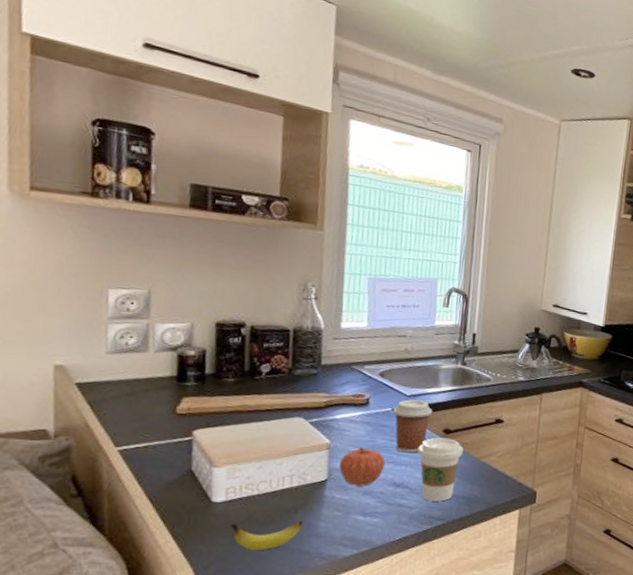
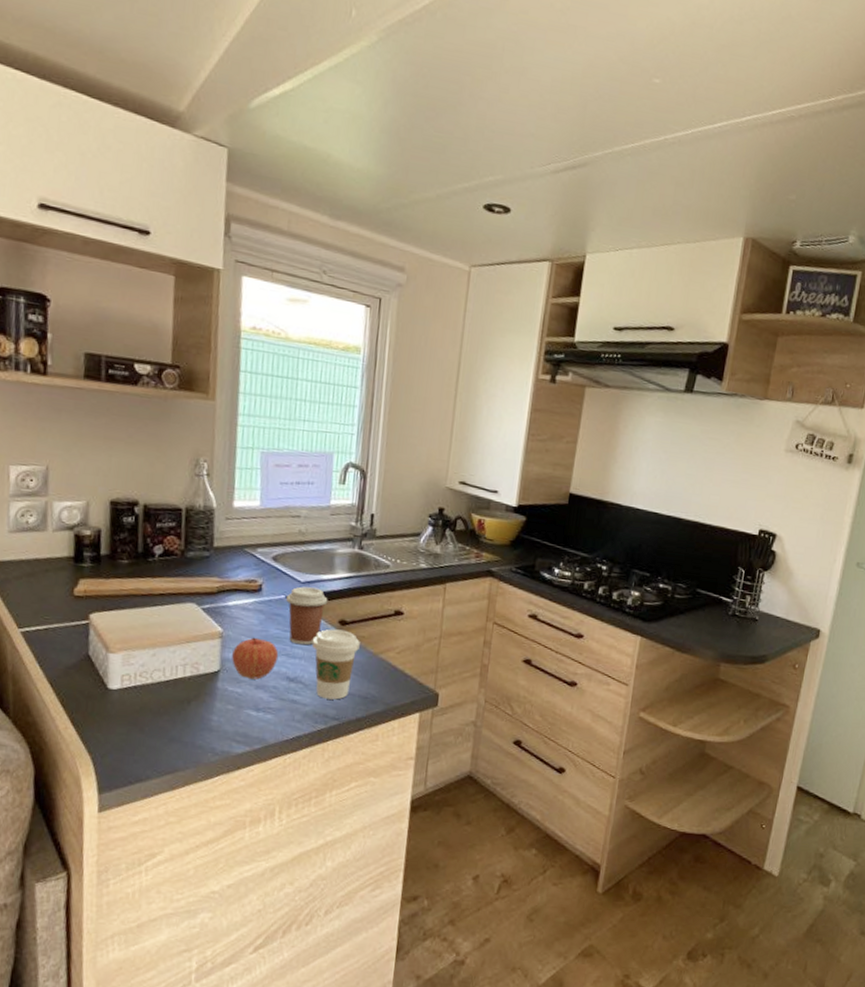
banana: present [230,520,304,550] -> none [125,712,197,742]

